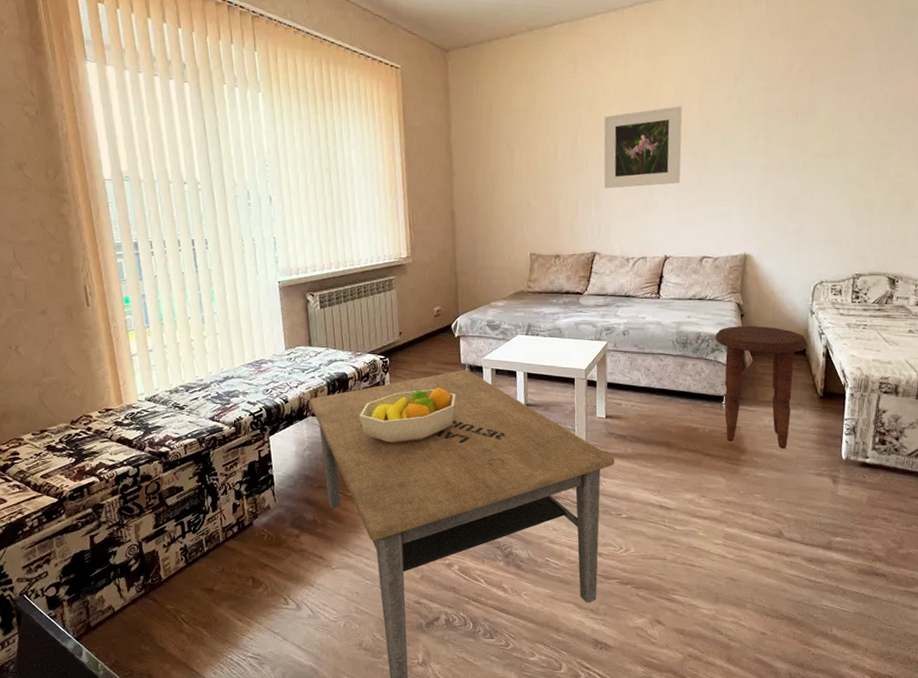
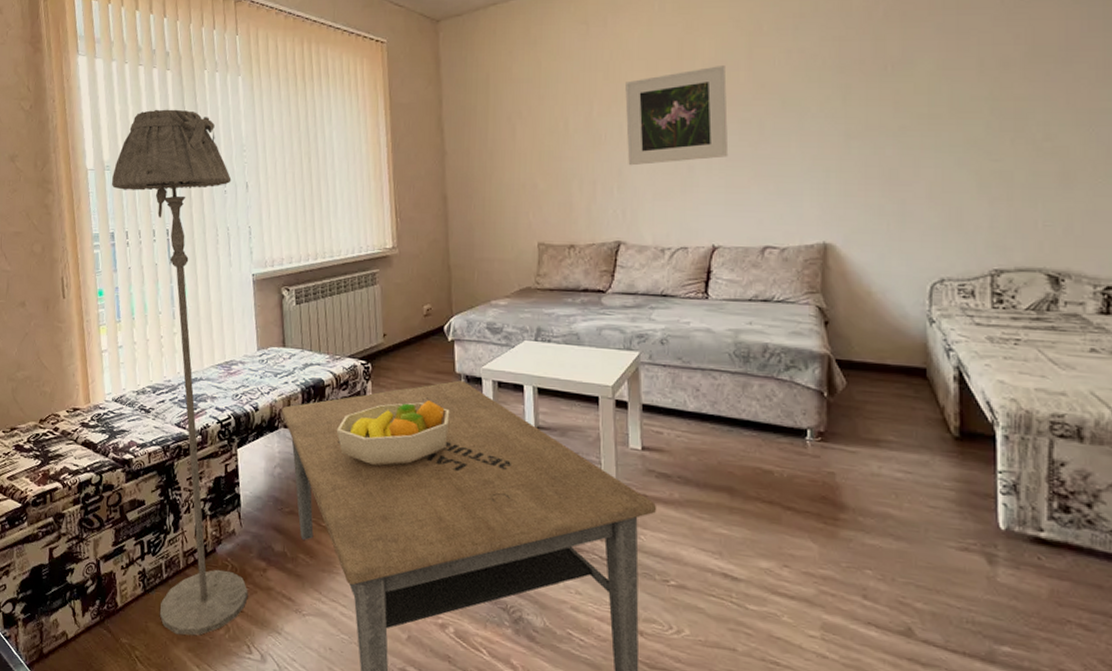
floor lamp: none [132,121,284,597] -> present [112,109,248,636]
side table: present [715,325,809,449] -> none [790,336,930,509]

